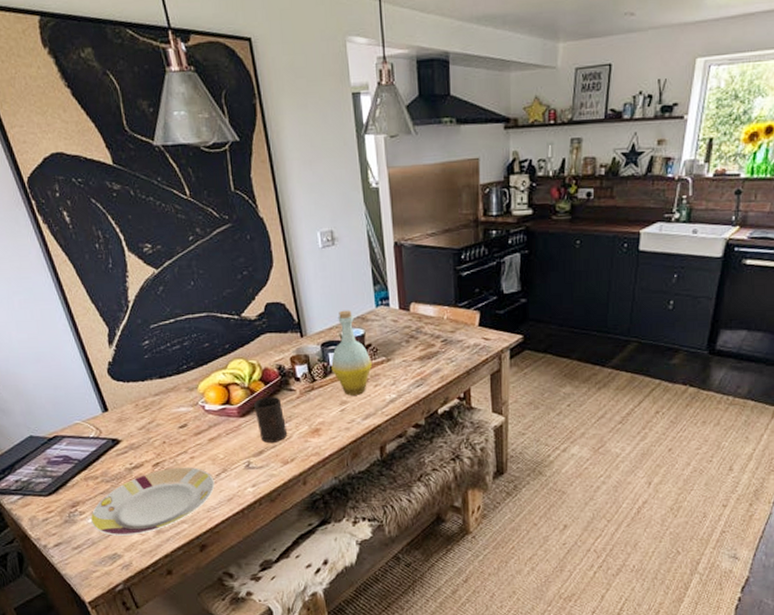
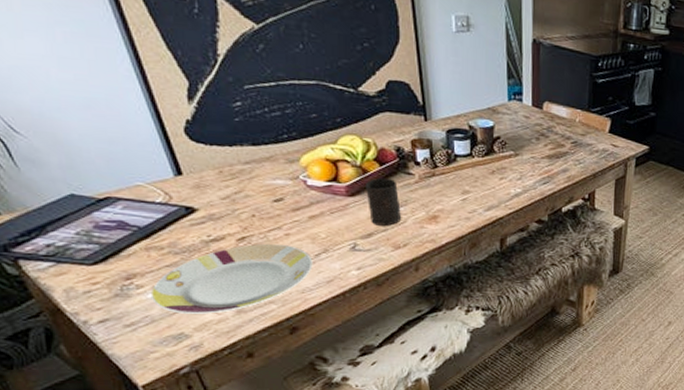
bottle: present [331,310,373,396] -> none [456,99,500,186]

